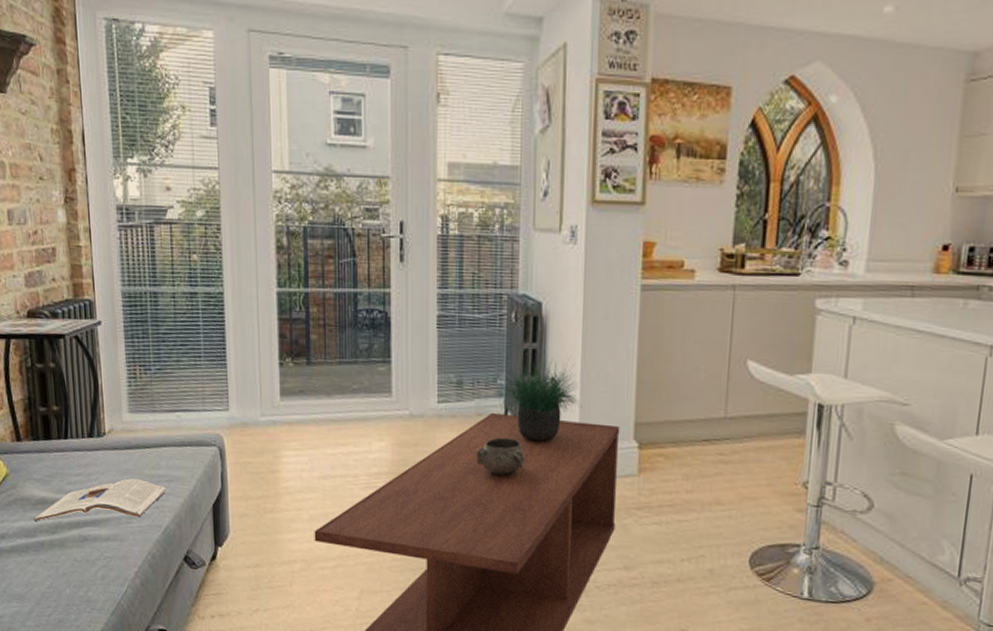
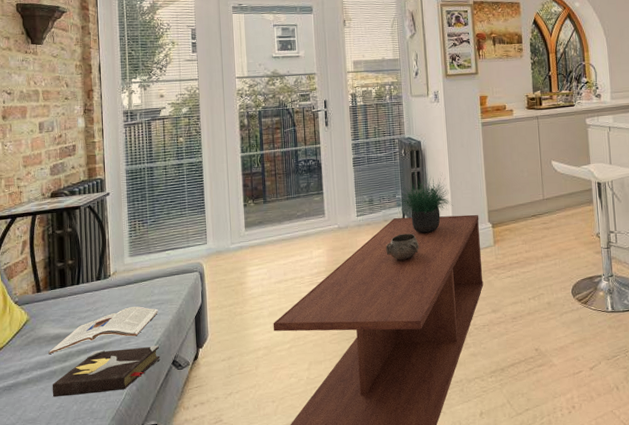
hardback book: none [40,526,169,581] -> present [52,346,160,397]

